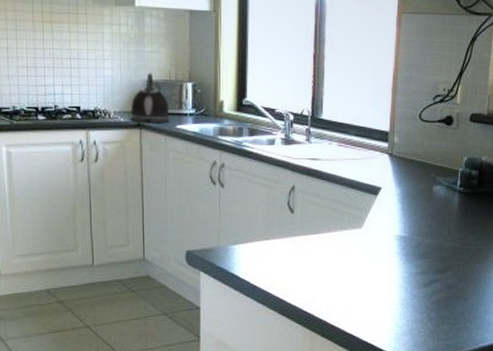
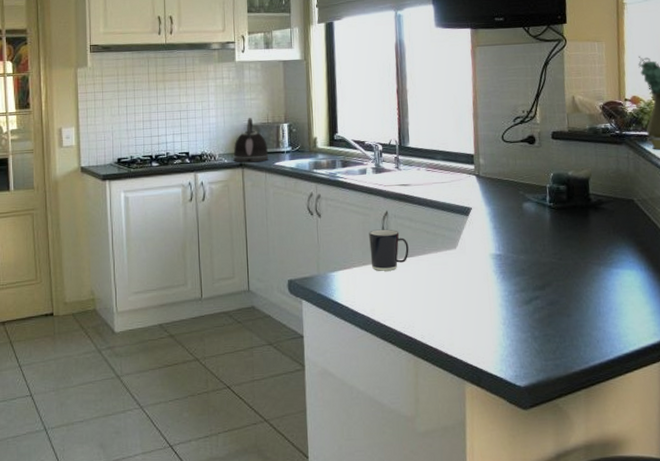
mug: none [273,204,314,247] -> present [369,229,409,271]

